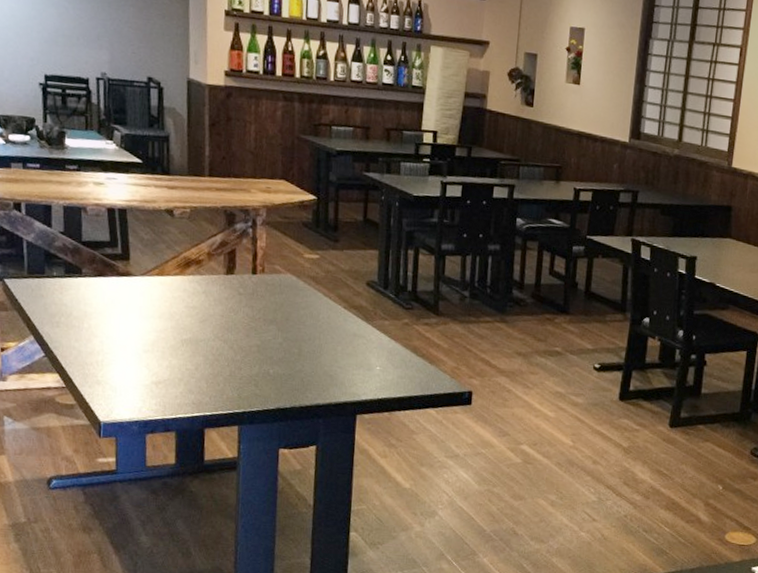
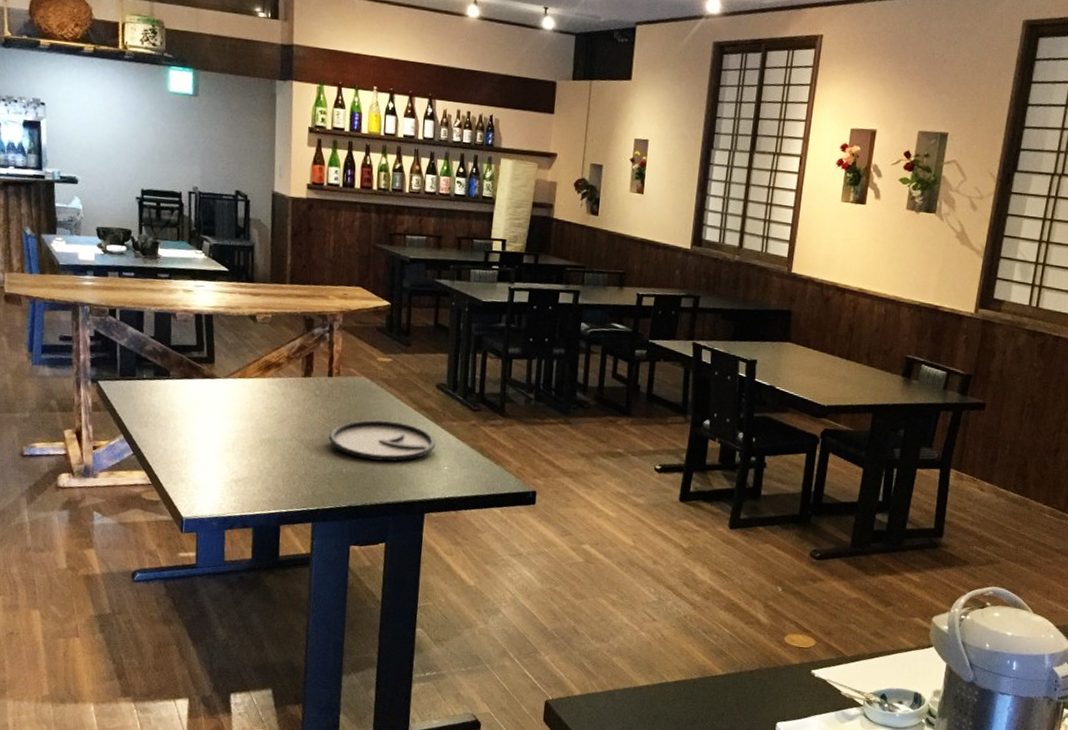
plate: none [254,319,368,362] -> present [328,420,436,462]

